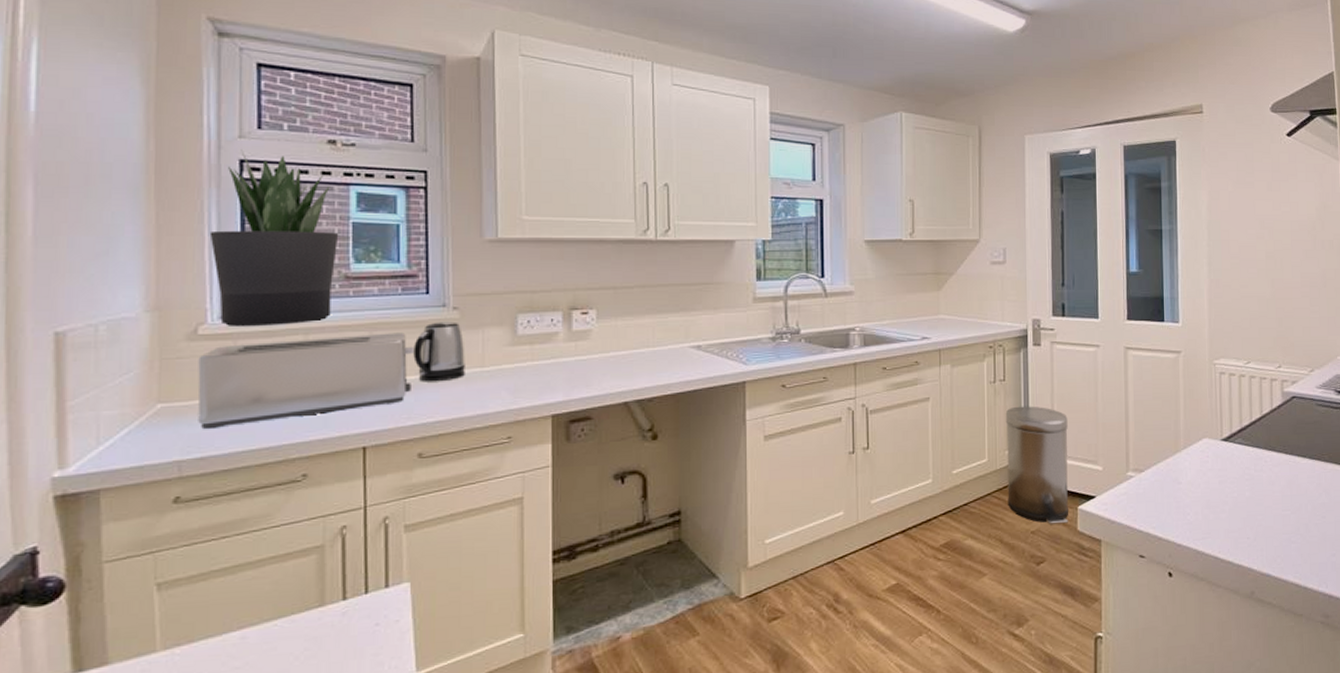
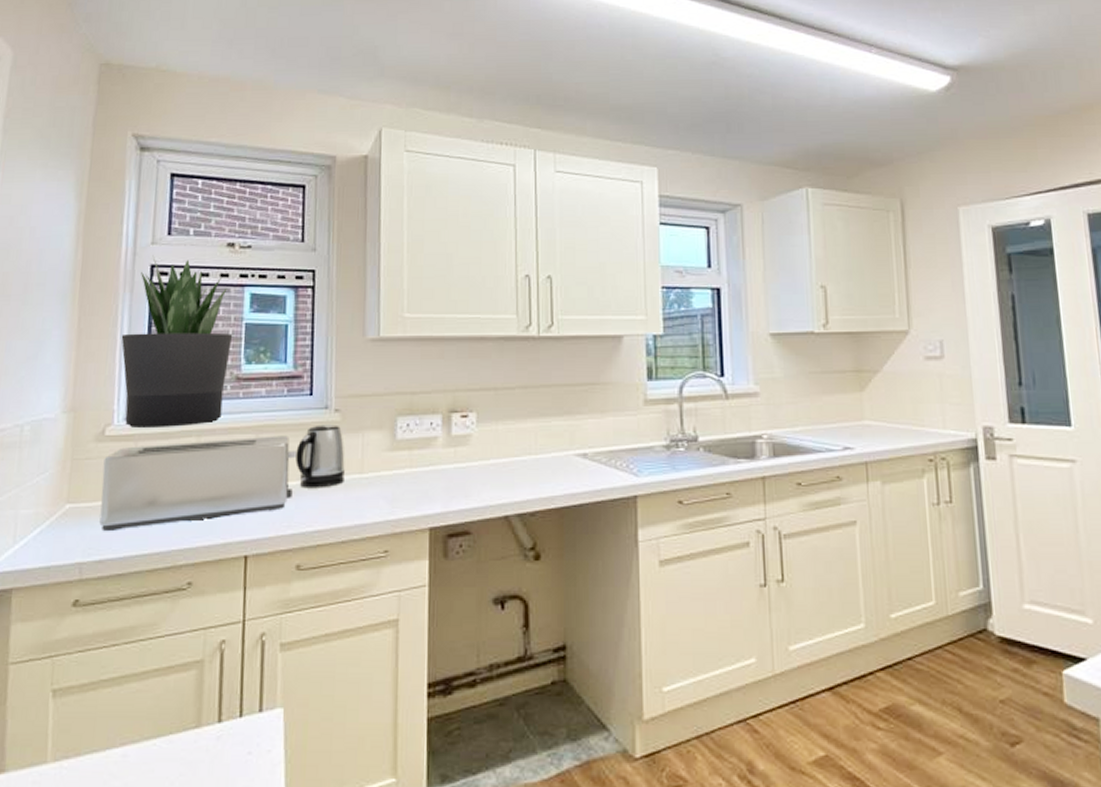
pedal bin: present [1005,406,1068,524] -> none [955,535,1051,693]

